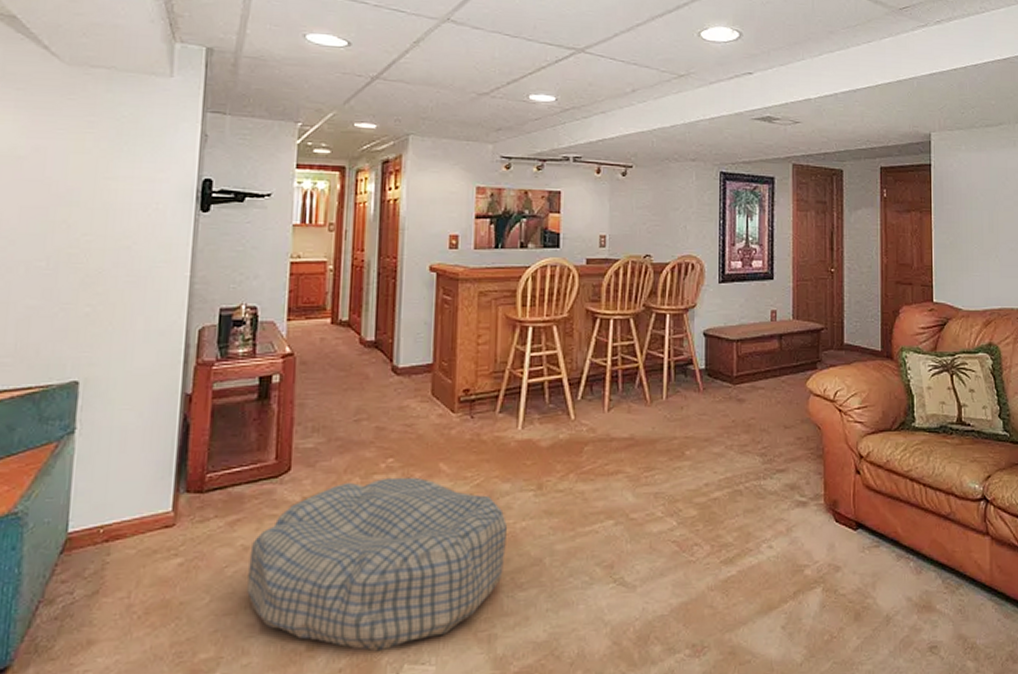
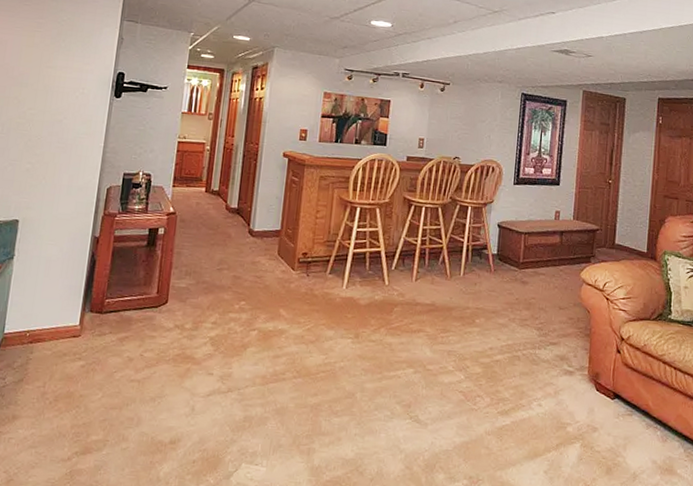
dog bed: present [247,477,508,652] -> none [129,316,330,451]

